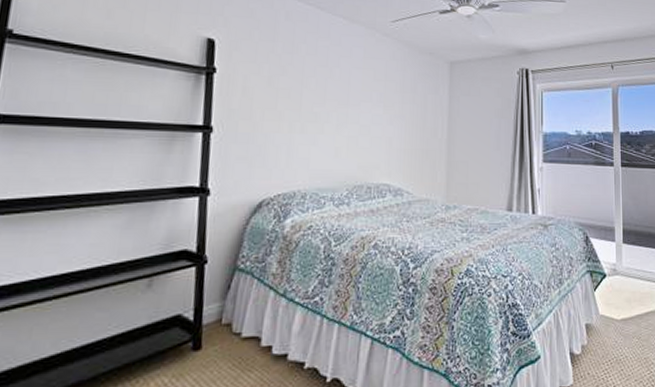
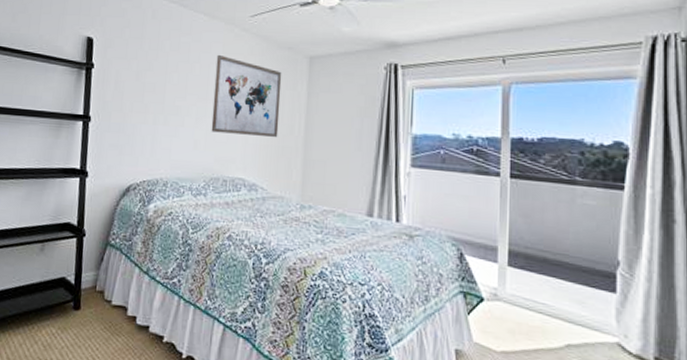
wall art: none [353,59,424,140] -> present [211,54,282,137]

